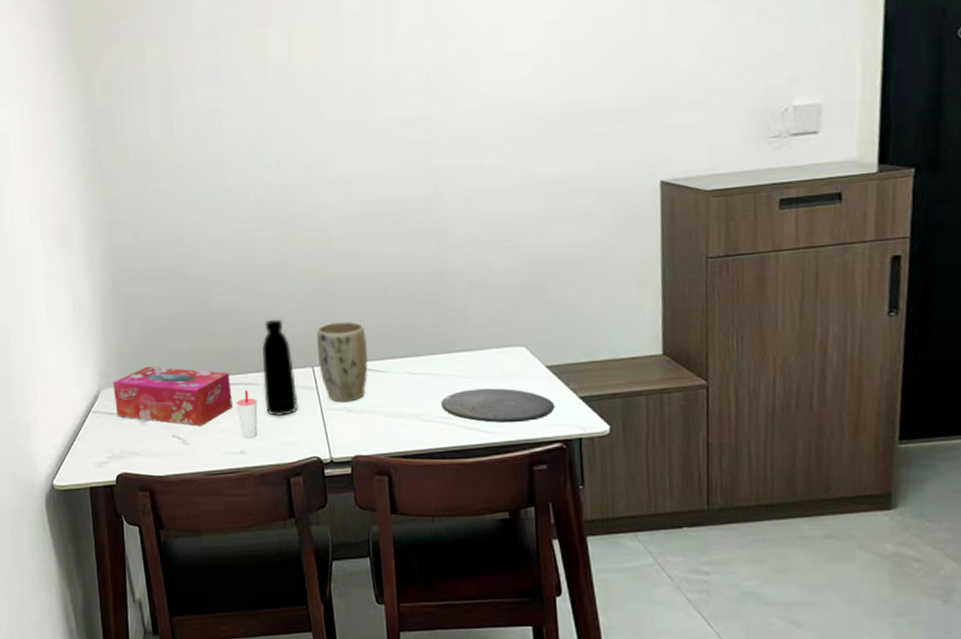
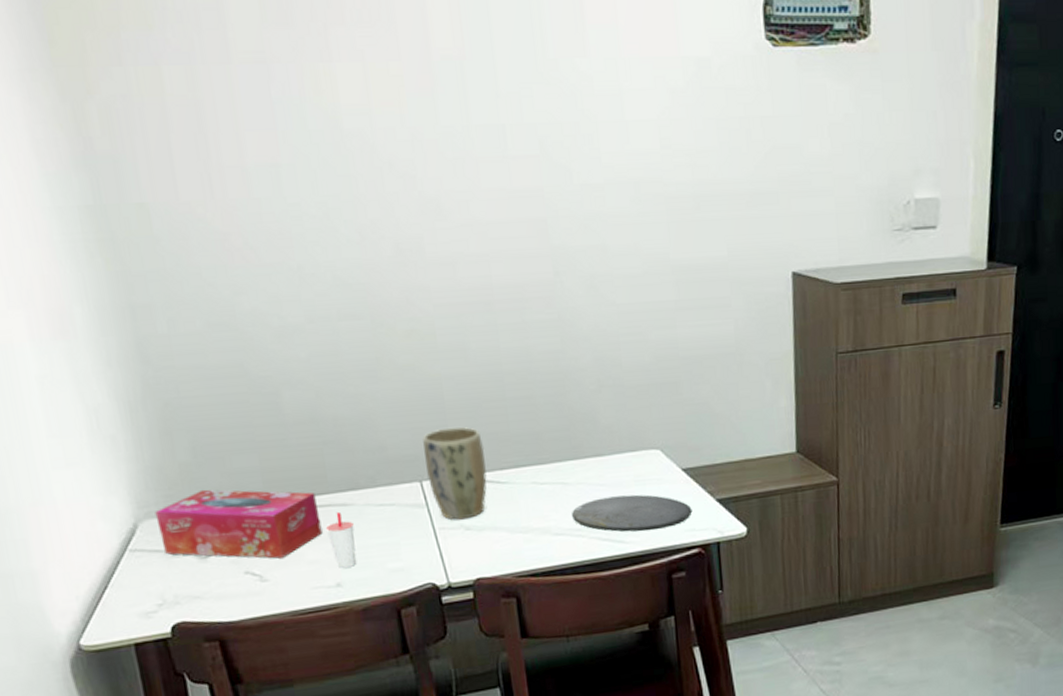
bottle: present [262,319,298,417] -> none [355,426,405,542]

